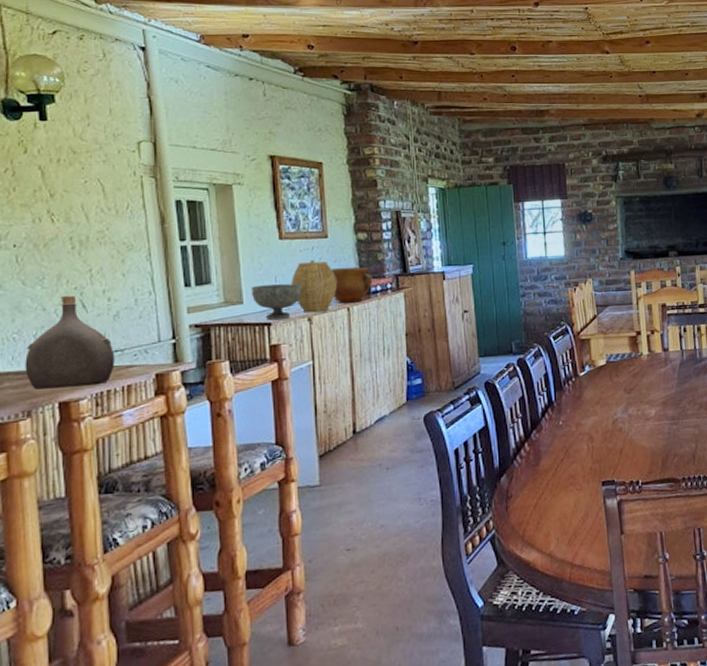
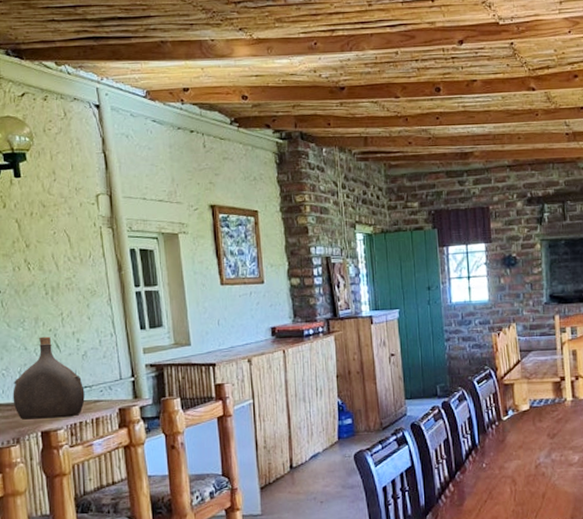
decorative bowl: present [251,284,302,320] -> none [197,327,242,361]
woven basket: present [292,260,336,313] -> none [233,304,273,355]
ceramic pot: present [330,267,373,303] -> none [267,311,306,346]

